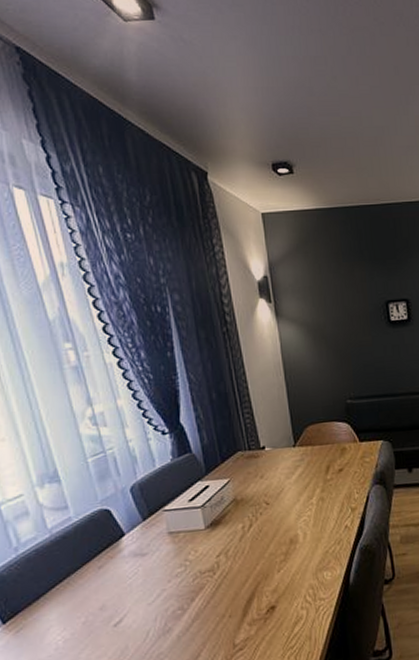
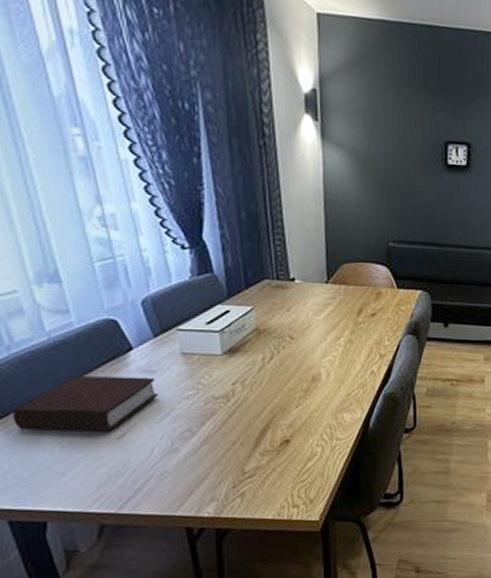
bible: none [20,560,151,627] -> present [12,375,159,431]

